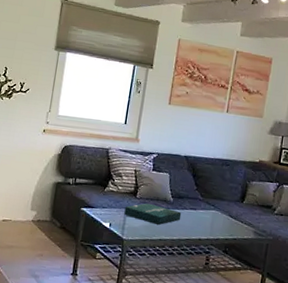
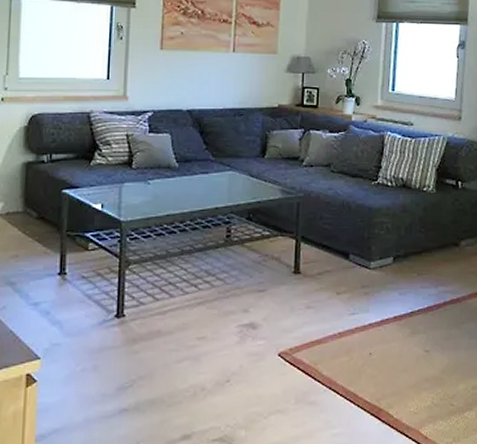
pizza box: present [124,203,182,225] -> none [118,173,191,197]

